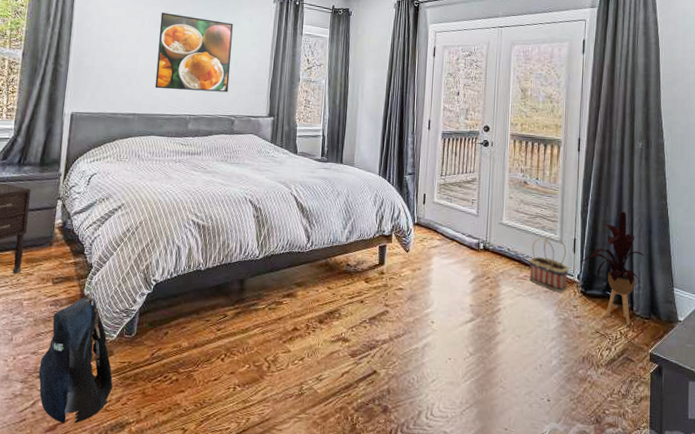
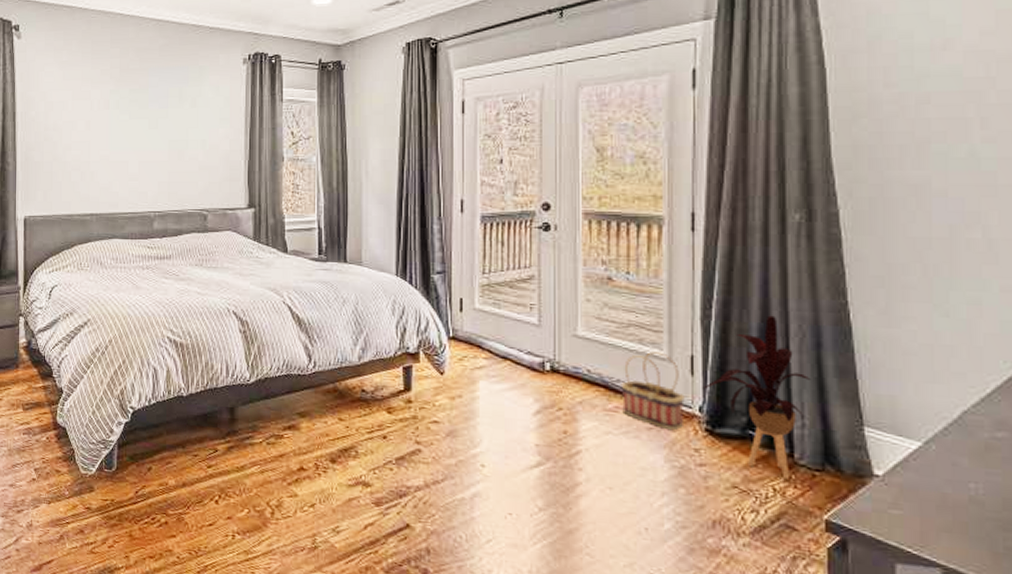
backpack: present [38,293,113,424] -> none [18,421,97,565]
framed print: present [155,12,233,93] -> none [111,90,197,183]

